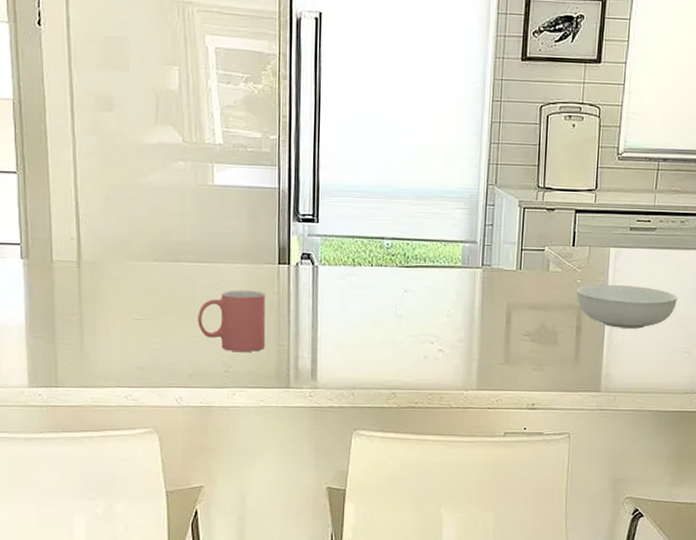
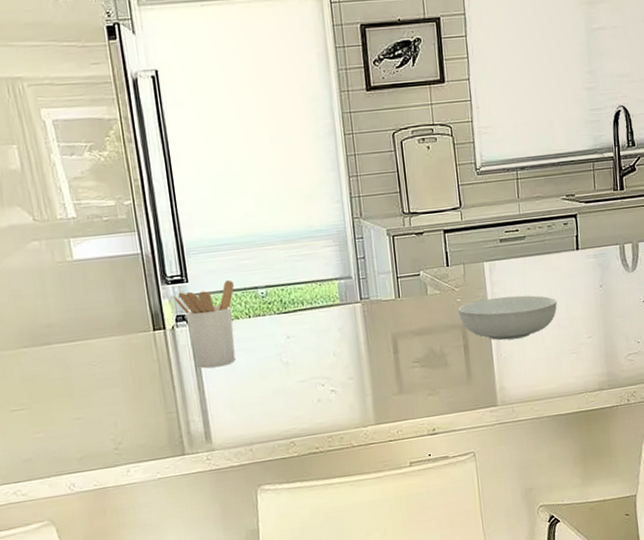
mug: present [198,290,266,353] -> none [77,361,154,428]
utensil holder: none [303,226,361,309] -> present [174,279,236,369]

